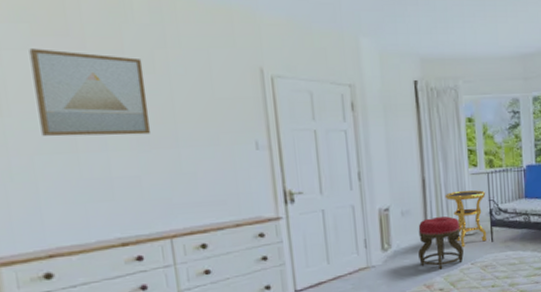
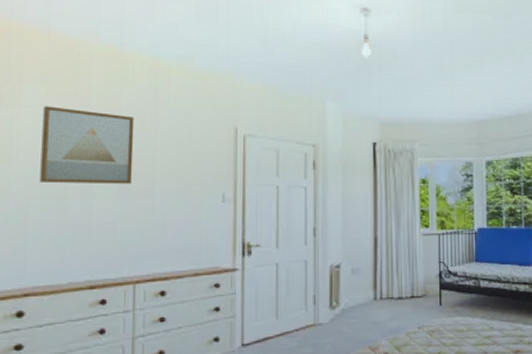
stool: present [417,216,465,270] -> none [364,275,412,332]
side table: present [445,190,487,248] -> none [395,250,436,310]

